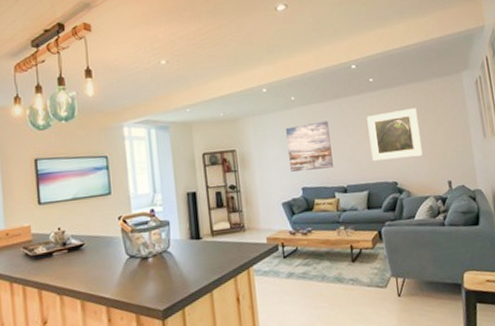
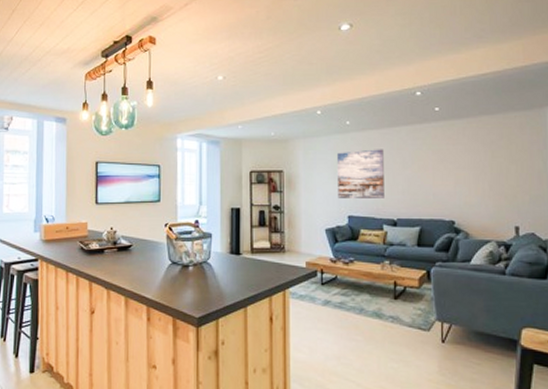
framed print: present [366,108,423,161] -> none [427,143,488,196]

